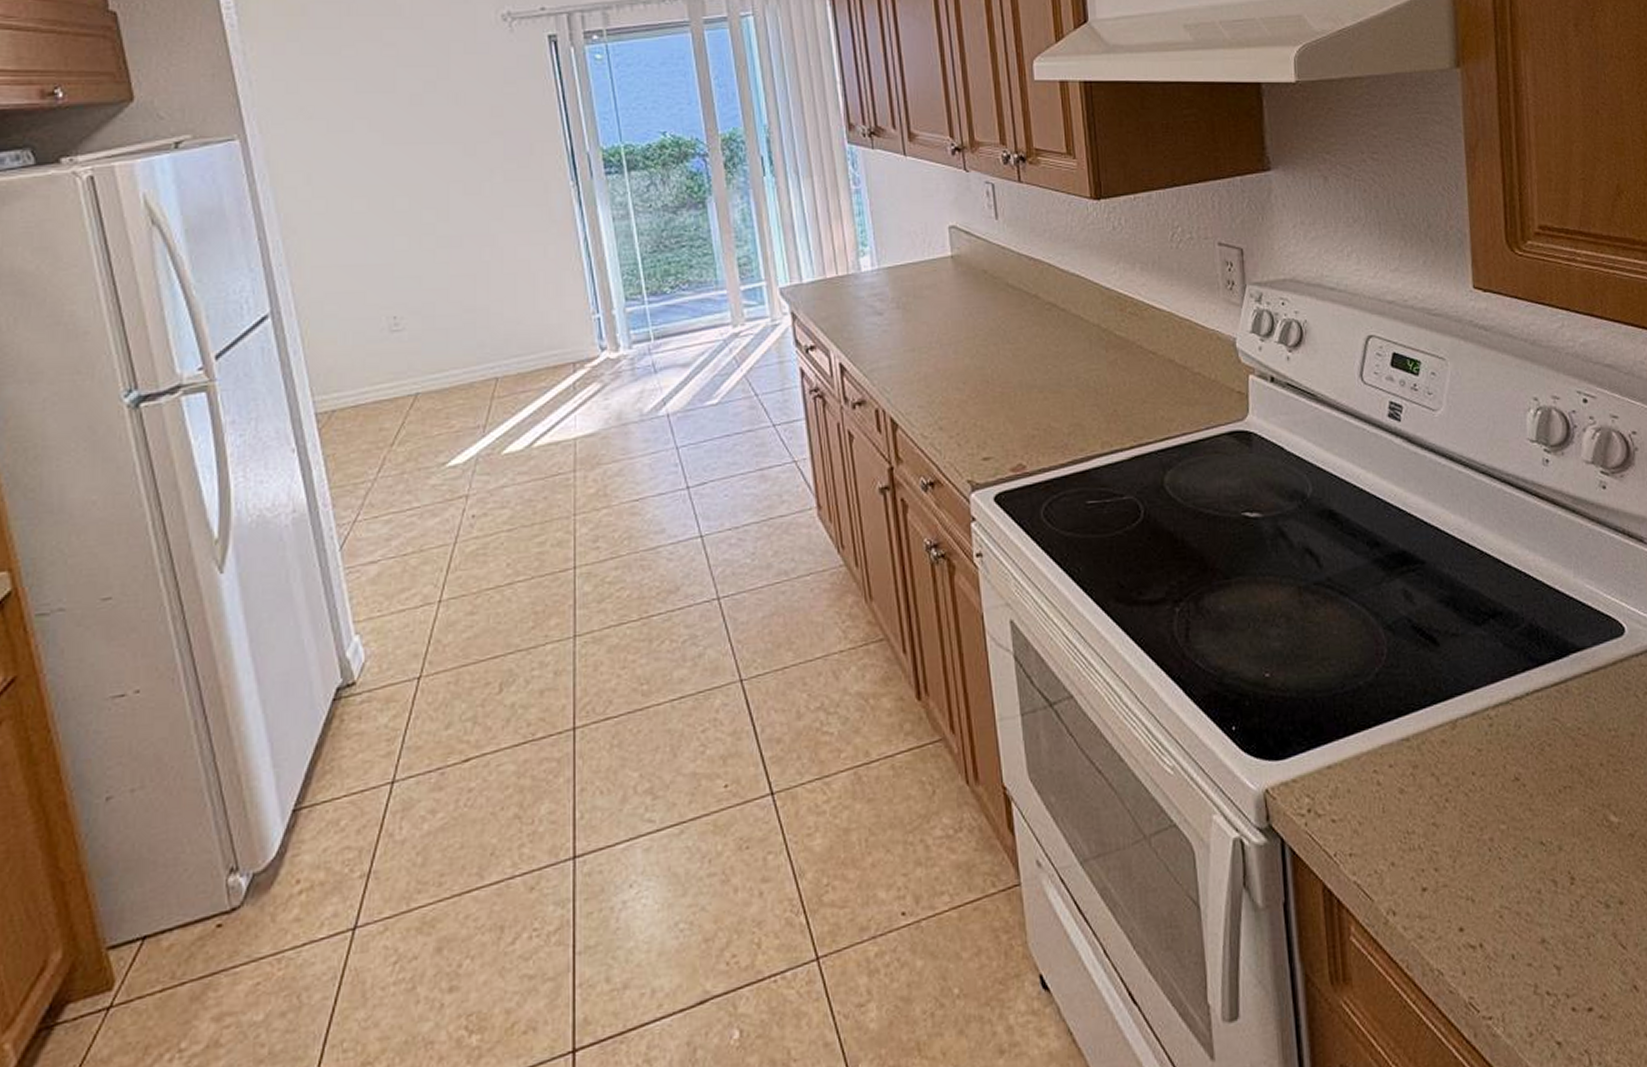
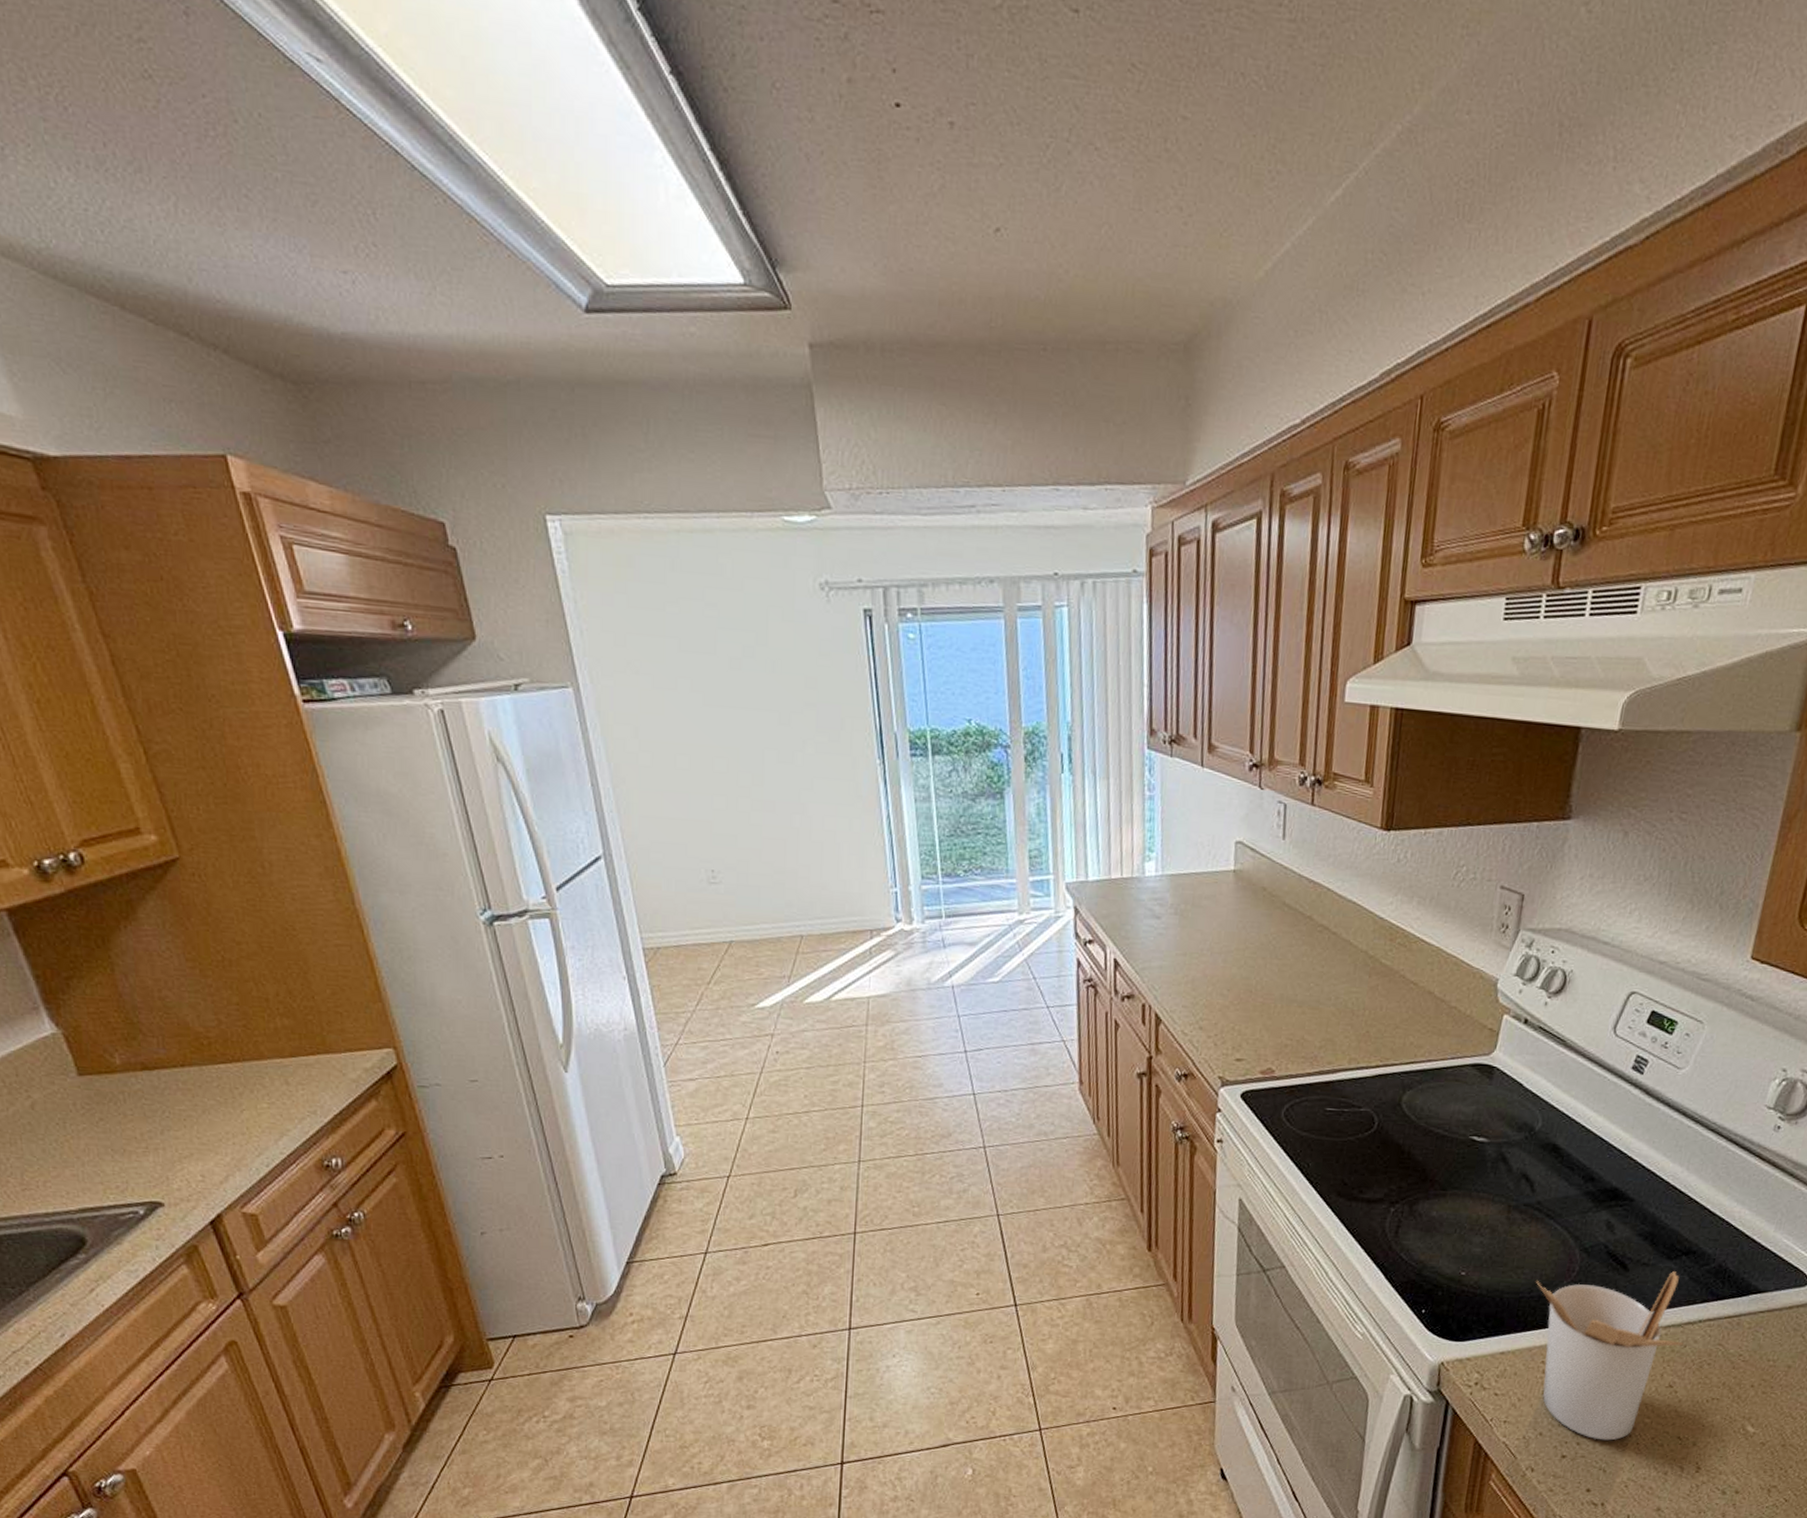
utensil holder: none [1346,639,1517,861] -> present [1536,1271,1683,1441]

